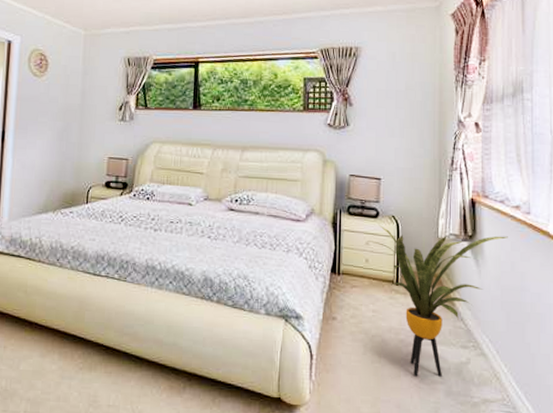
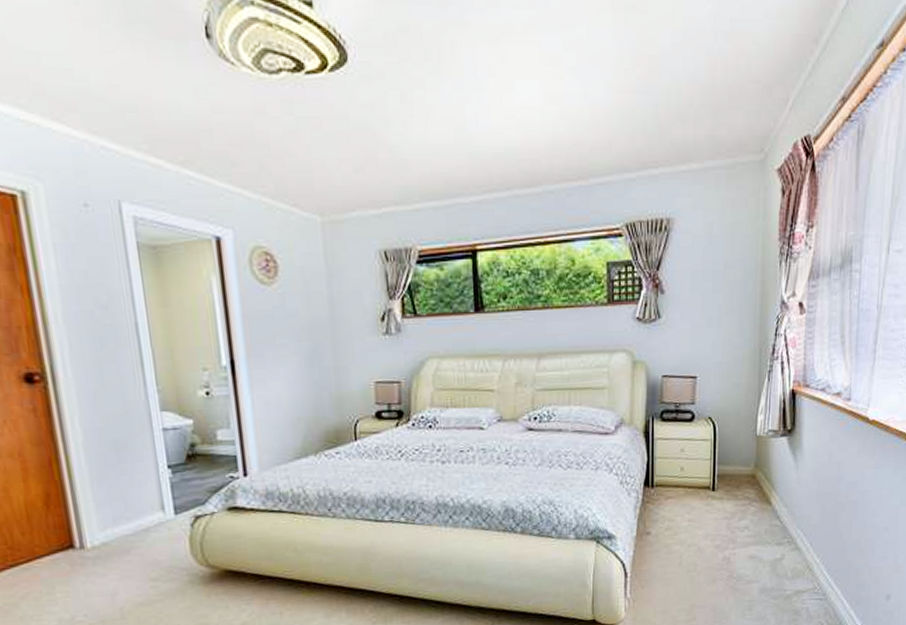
house plant: present [367,224,508,377] -> none [682,426,827,579]

